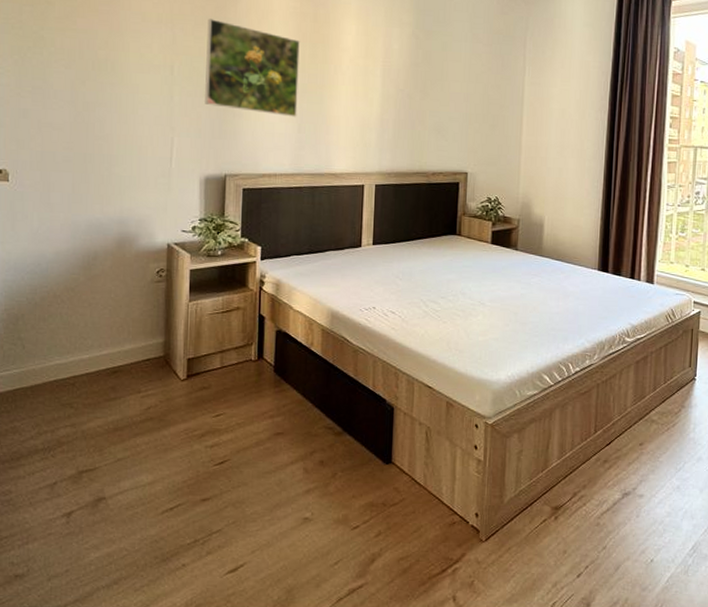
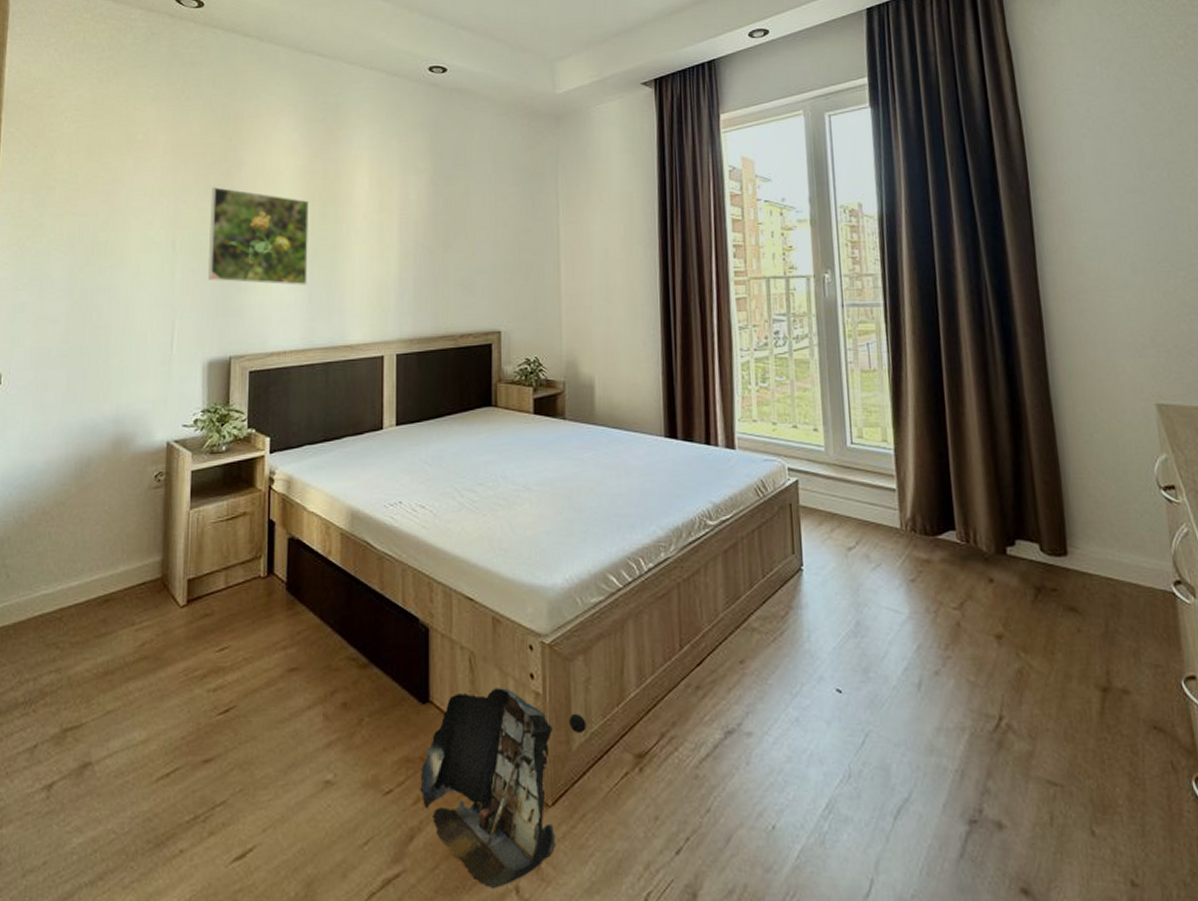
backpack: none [381,455,517,598] -> present [420,688,586,890]

